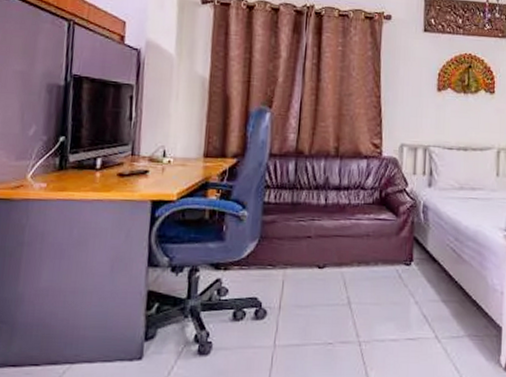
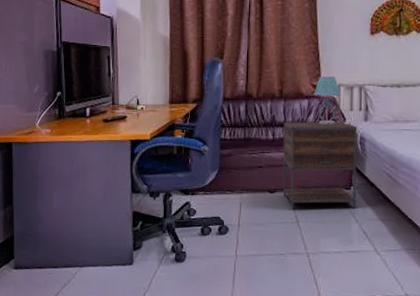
nightstand: none [334,184,420,289] -> present [283,122,358,210]
table lamp: none [374,134,403,190] -> present [314,76,341,125]

